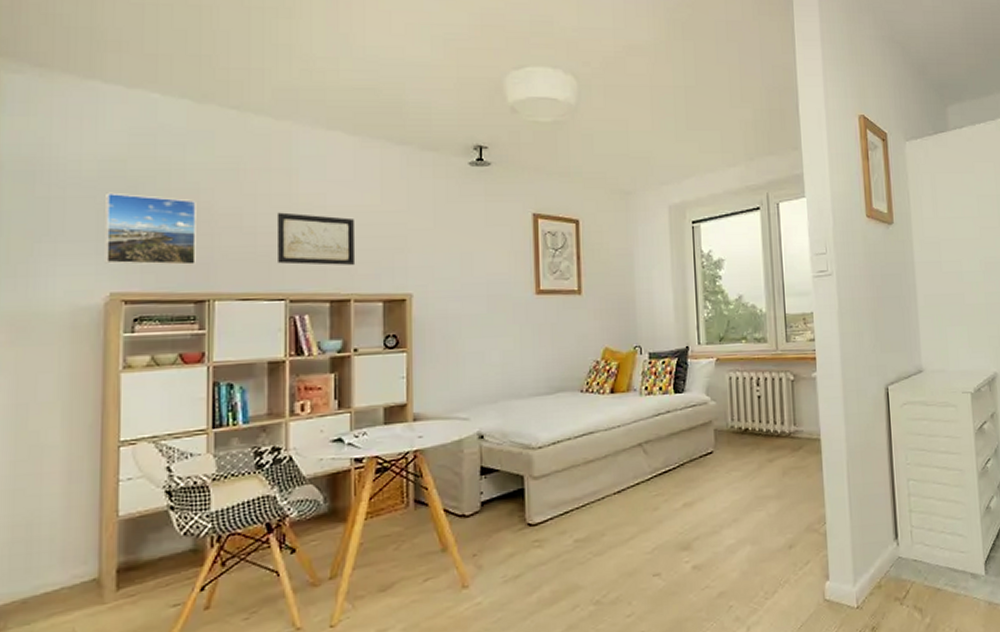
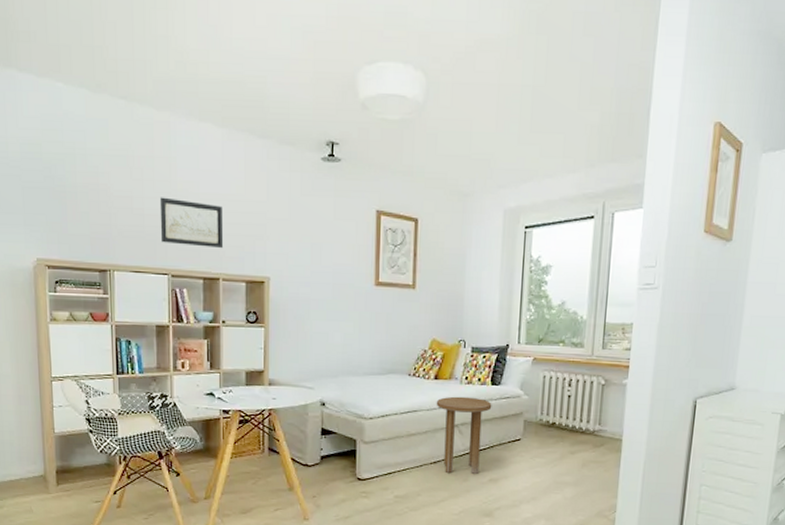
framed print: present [105,192,196,266] -> none [28,172,98,240]
side table: none [614,409,678,504] -> present [436,396,492,475]

